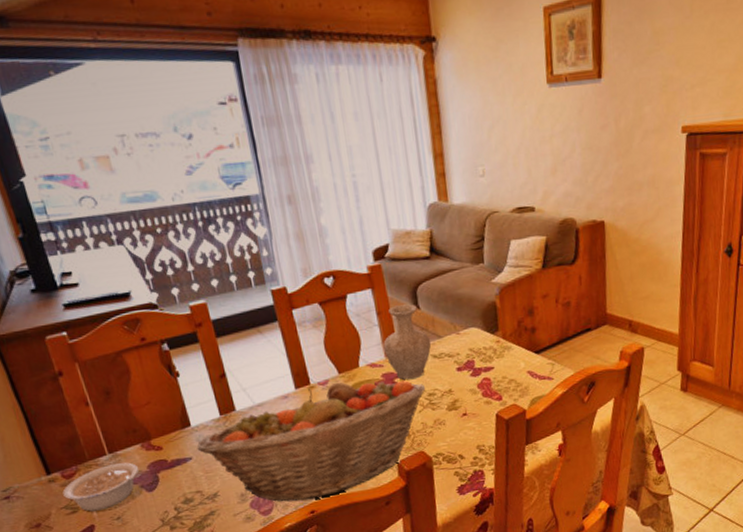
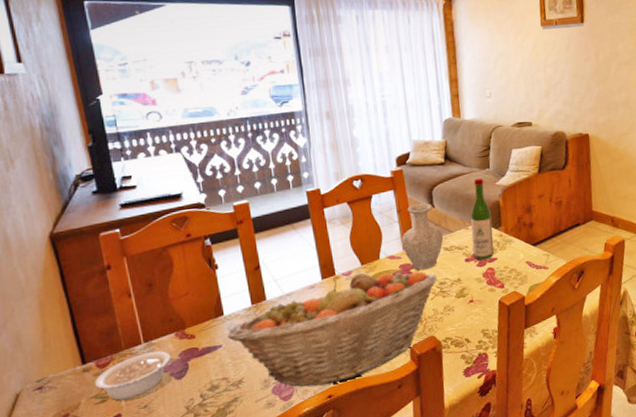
wine bottle: none [462,274,490,369] -> present [470,178,494,260]

